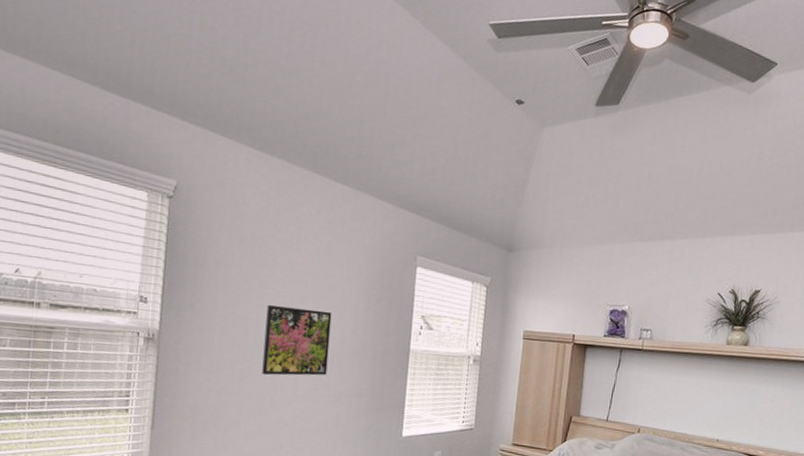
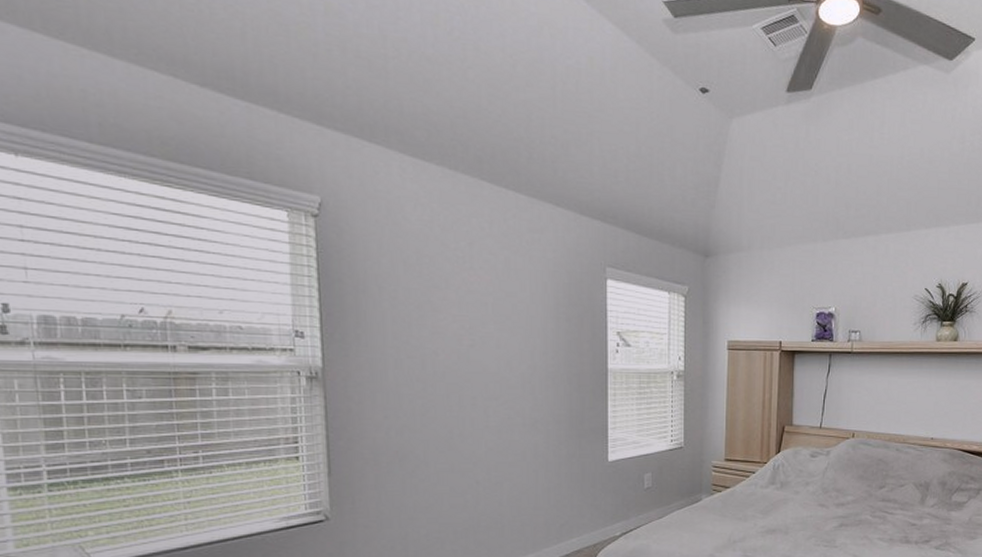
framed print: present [262,305,332,376] -> none [444,332,519,408]

